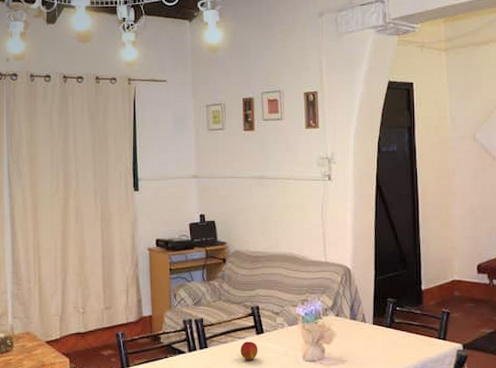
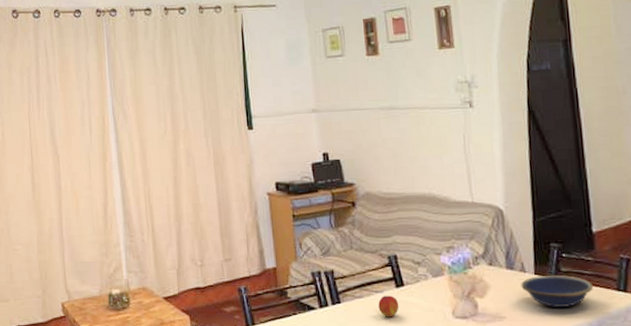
bowl: none [361,326,419,352] -> present [521,275,593,307]

